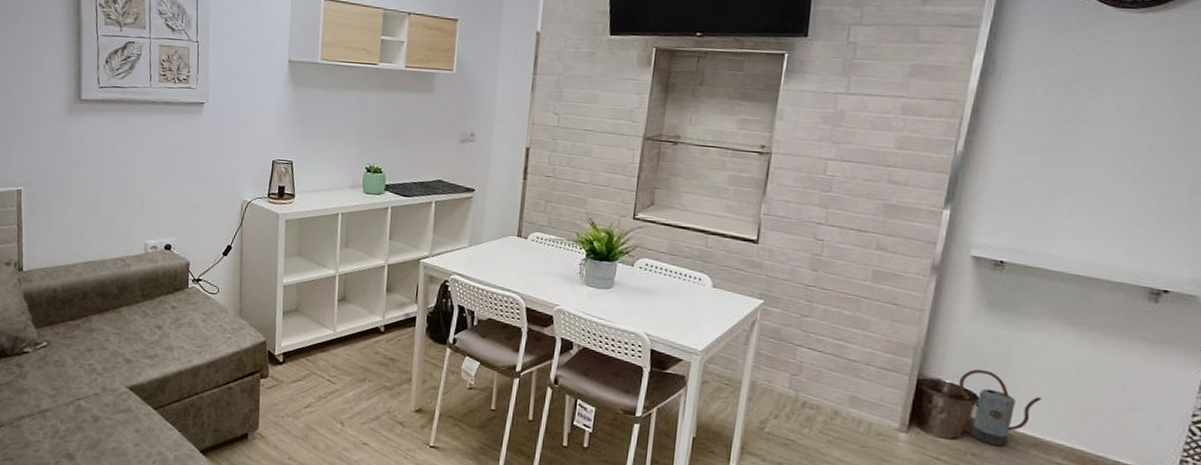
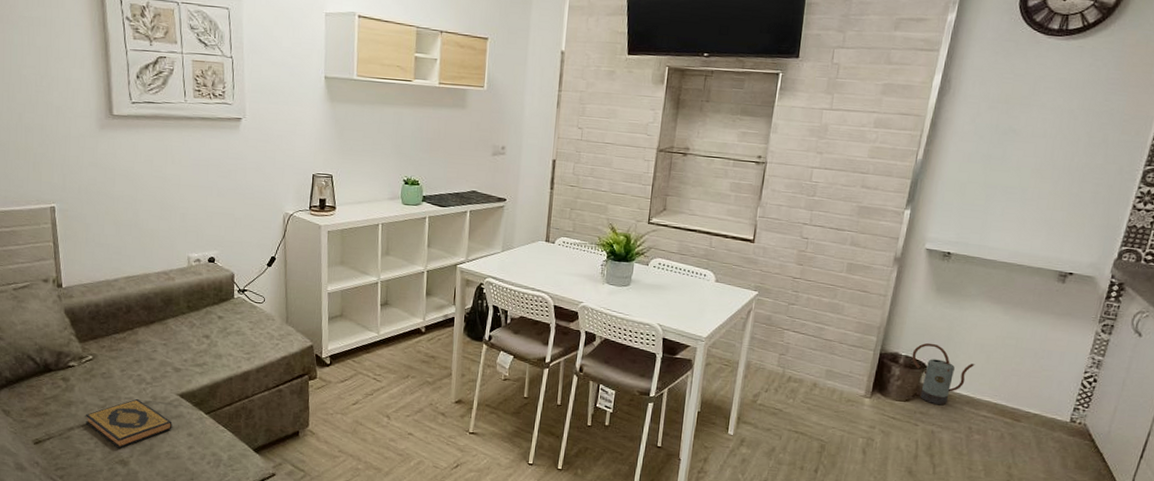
hardback book: none [36,390,120,441] -> present [85,399,172,448]

